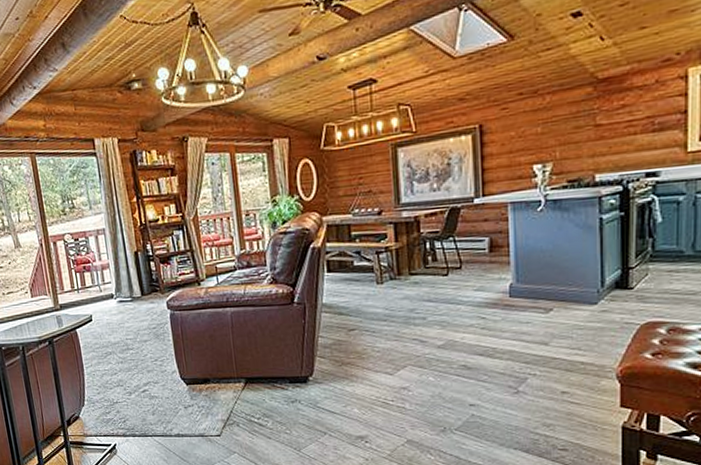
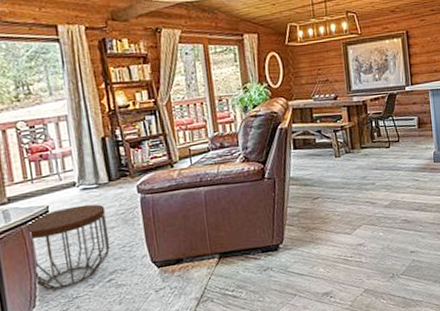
side table: none [77,316,144,393] -> present [28,204,111,290]

